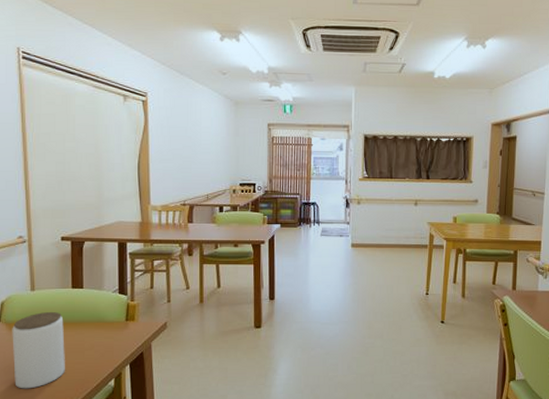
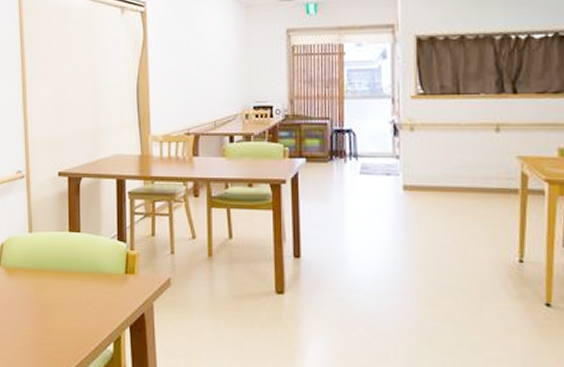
jar: present [12,311,65,389] -> none [11,257,62,346]

